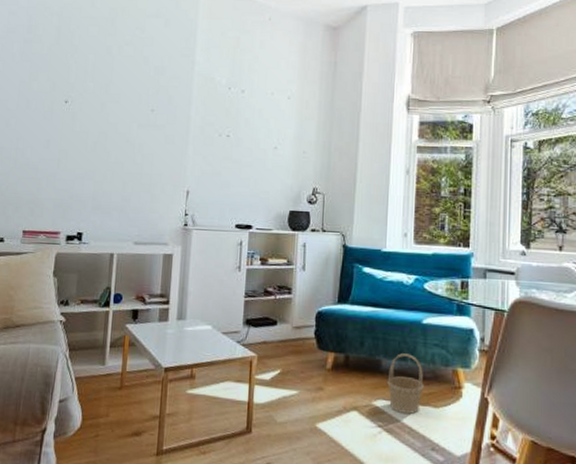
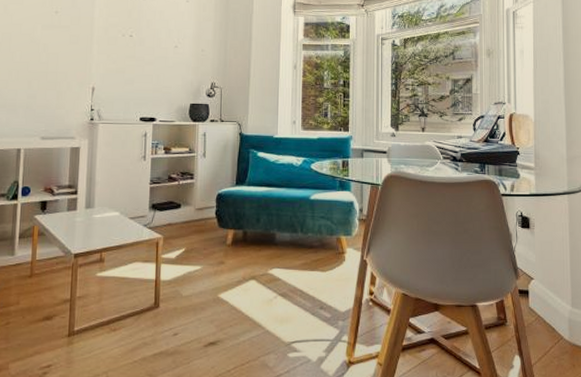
basket: present [387,353,424,414] -> none [281,226,313,279]

